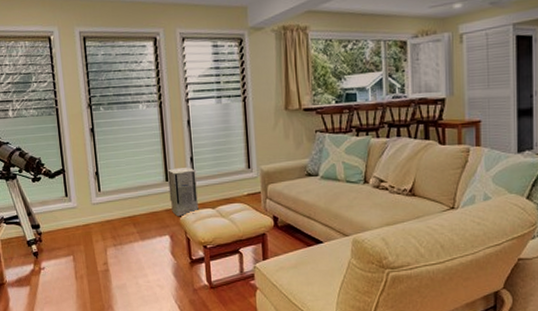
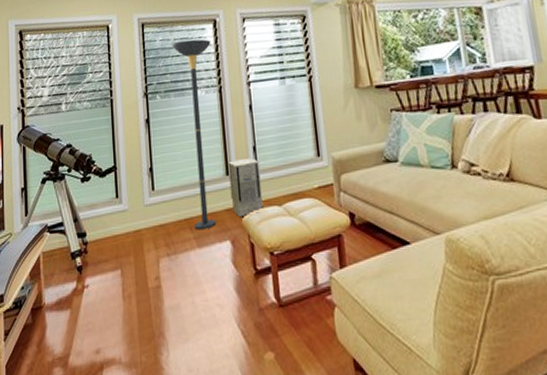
floor lamp: none [113,55,157,226] -> present [171,39,216,230]

